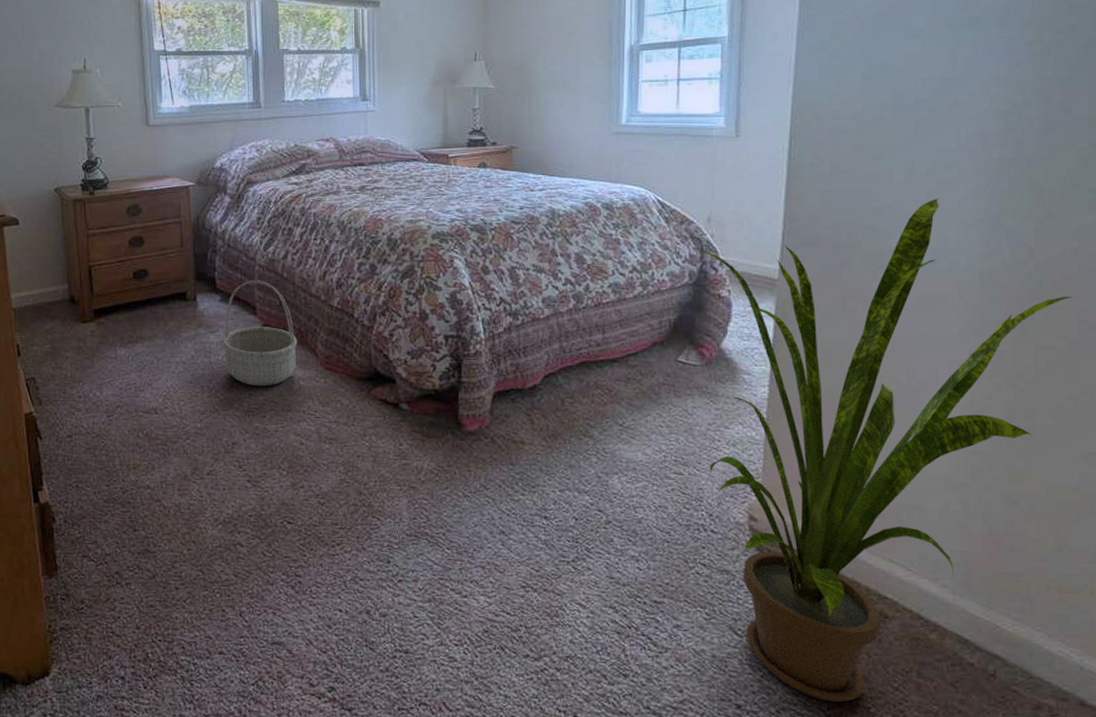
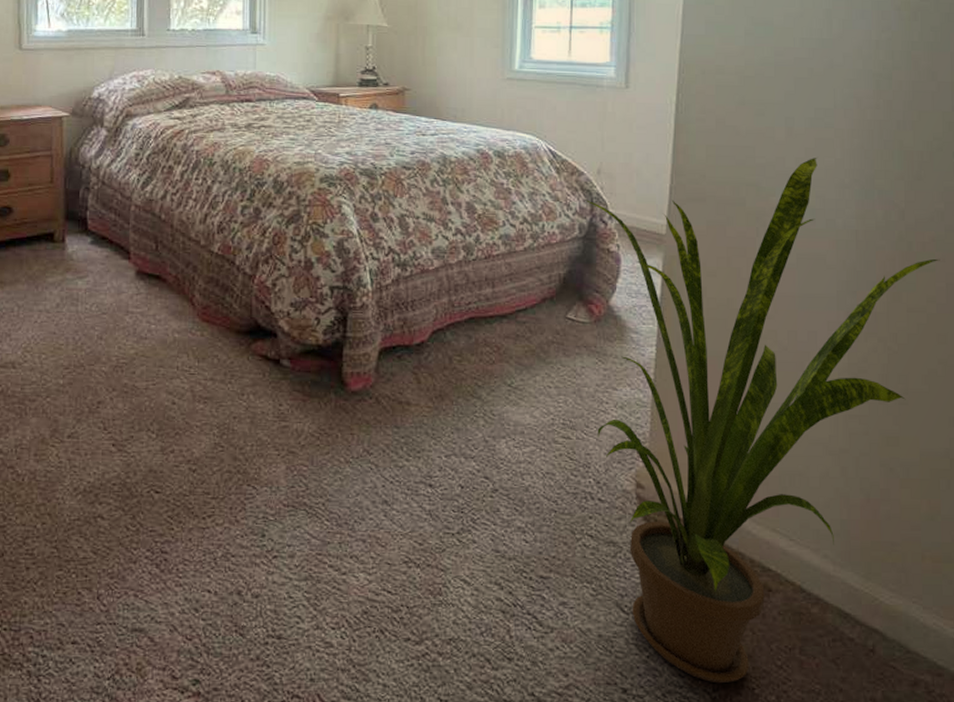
basket: present [221,280,298,387] -> none [90,221,174,339]

